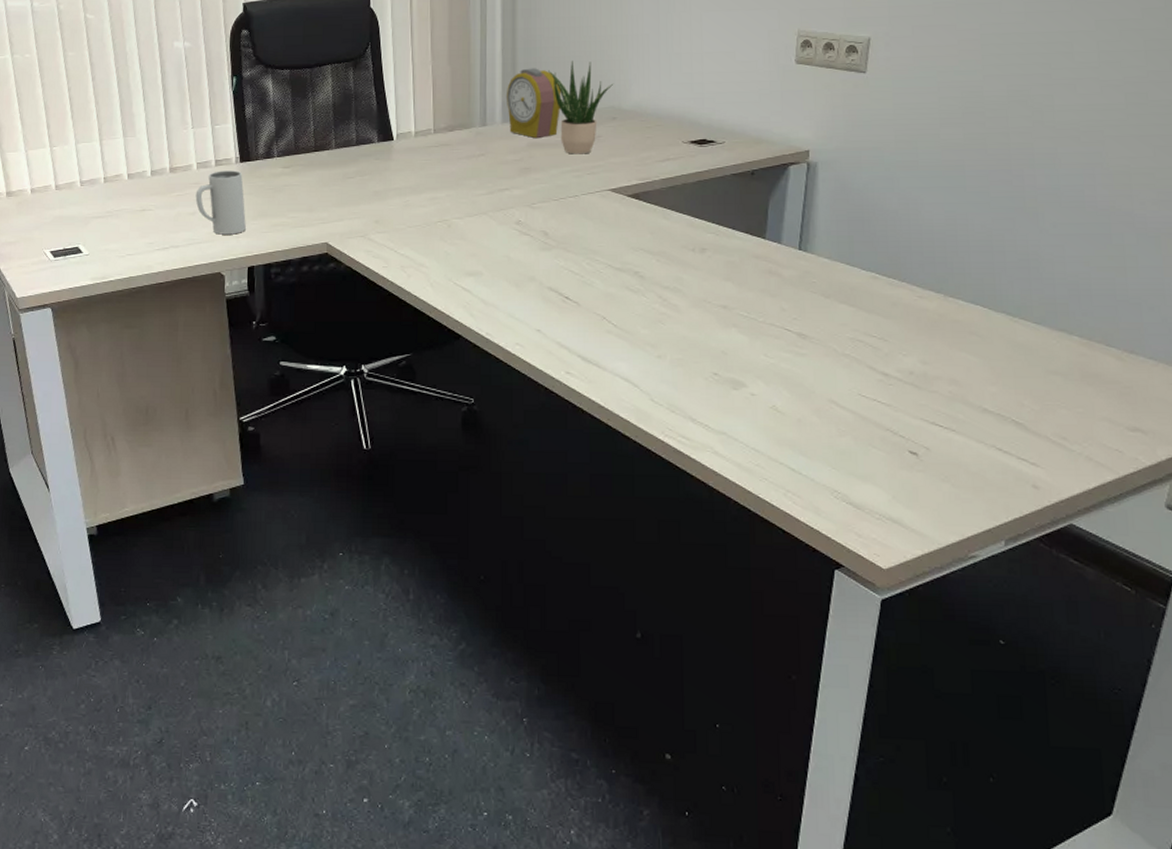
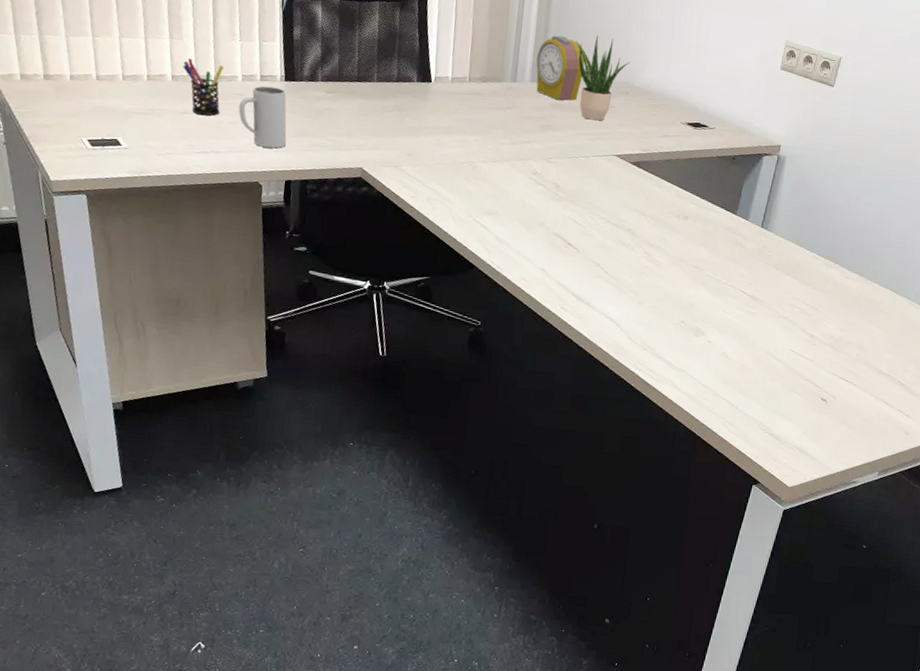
pen holder: none [138,154,178,210] -> present [183,58,224,116]

